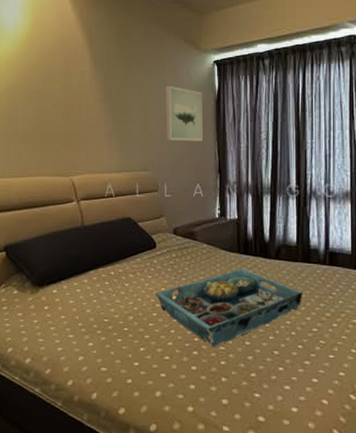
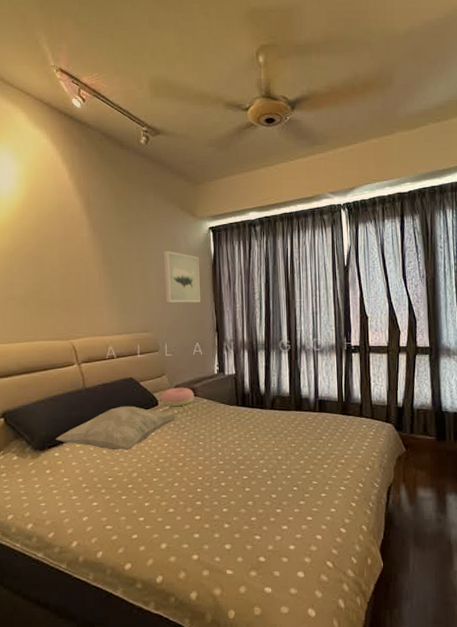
decorative pillow: none [54,246,175,292] -> present [55,406,177,451]
serving tray: present [155,268,303,348] -> none [158,420,296,497]
cushion: none [159,230,194,251] -> present [161,387,195,407]

